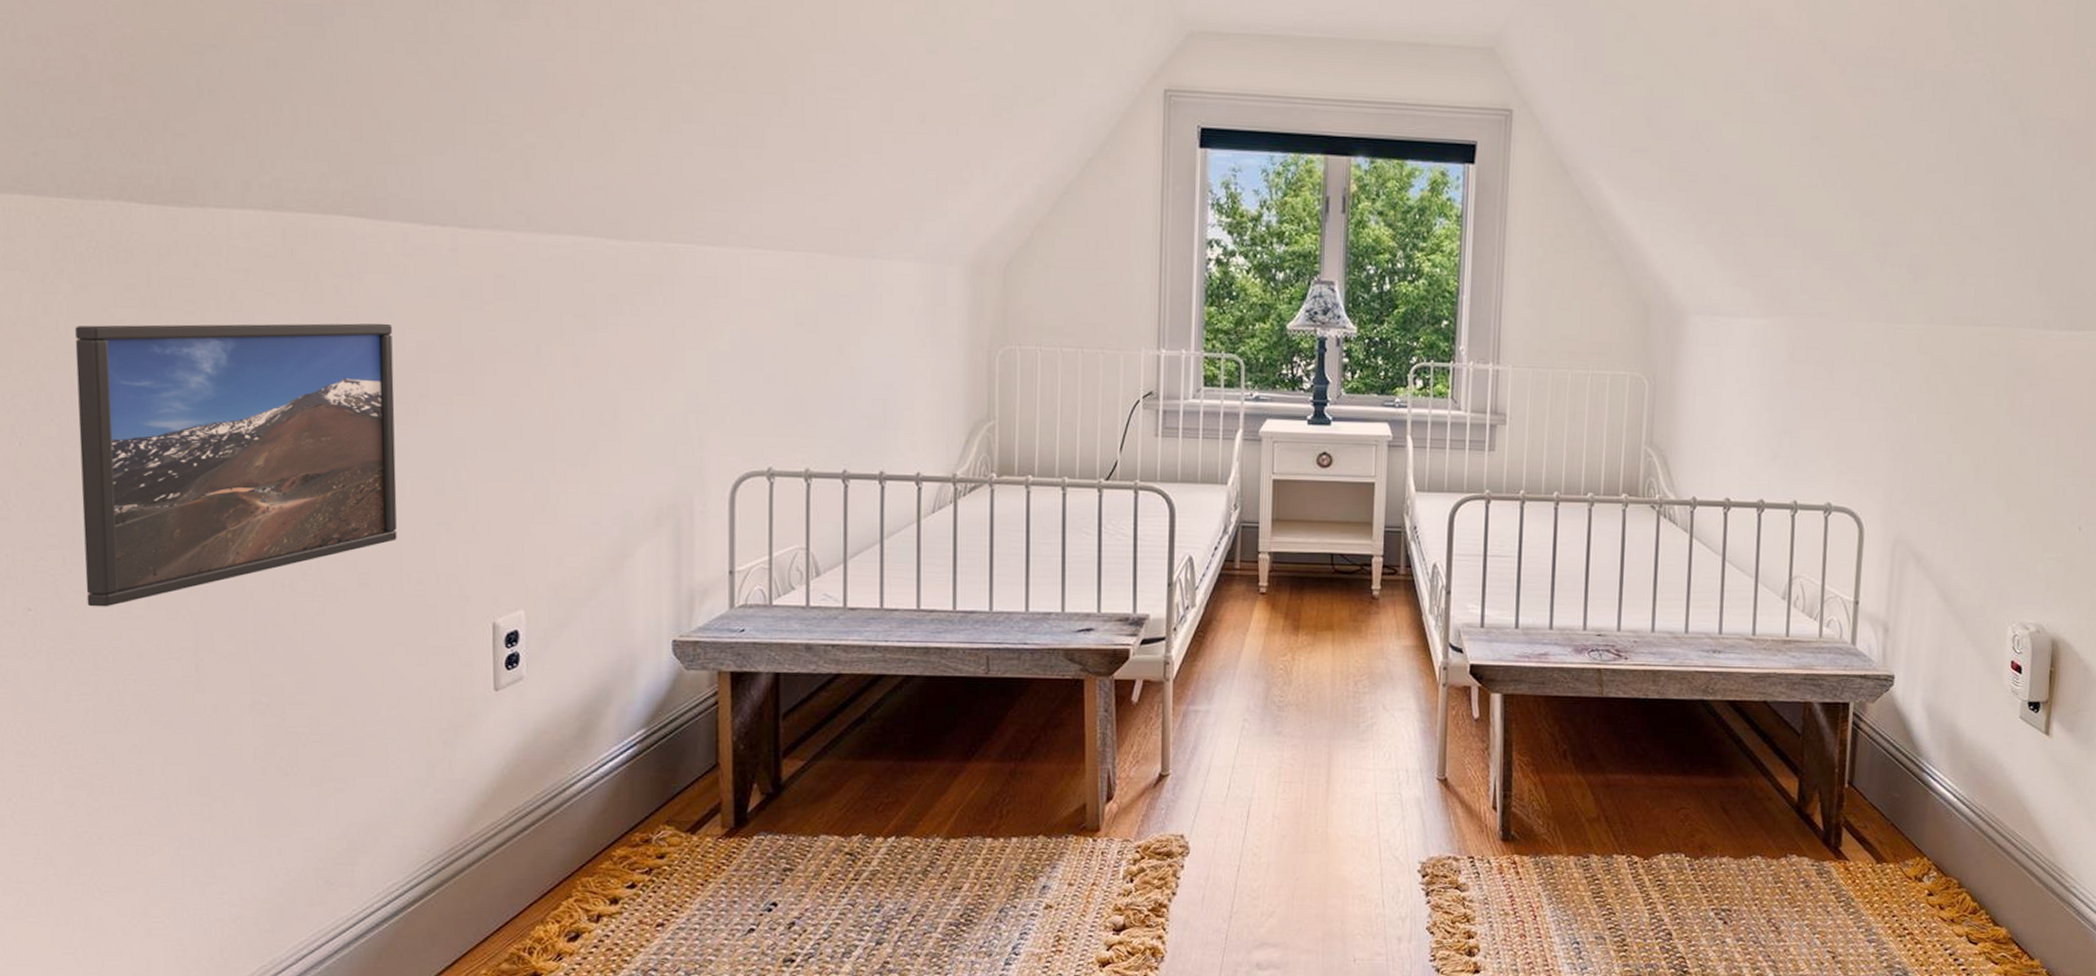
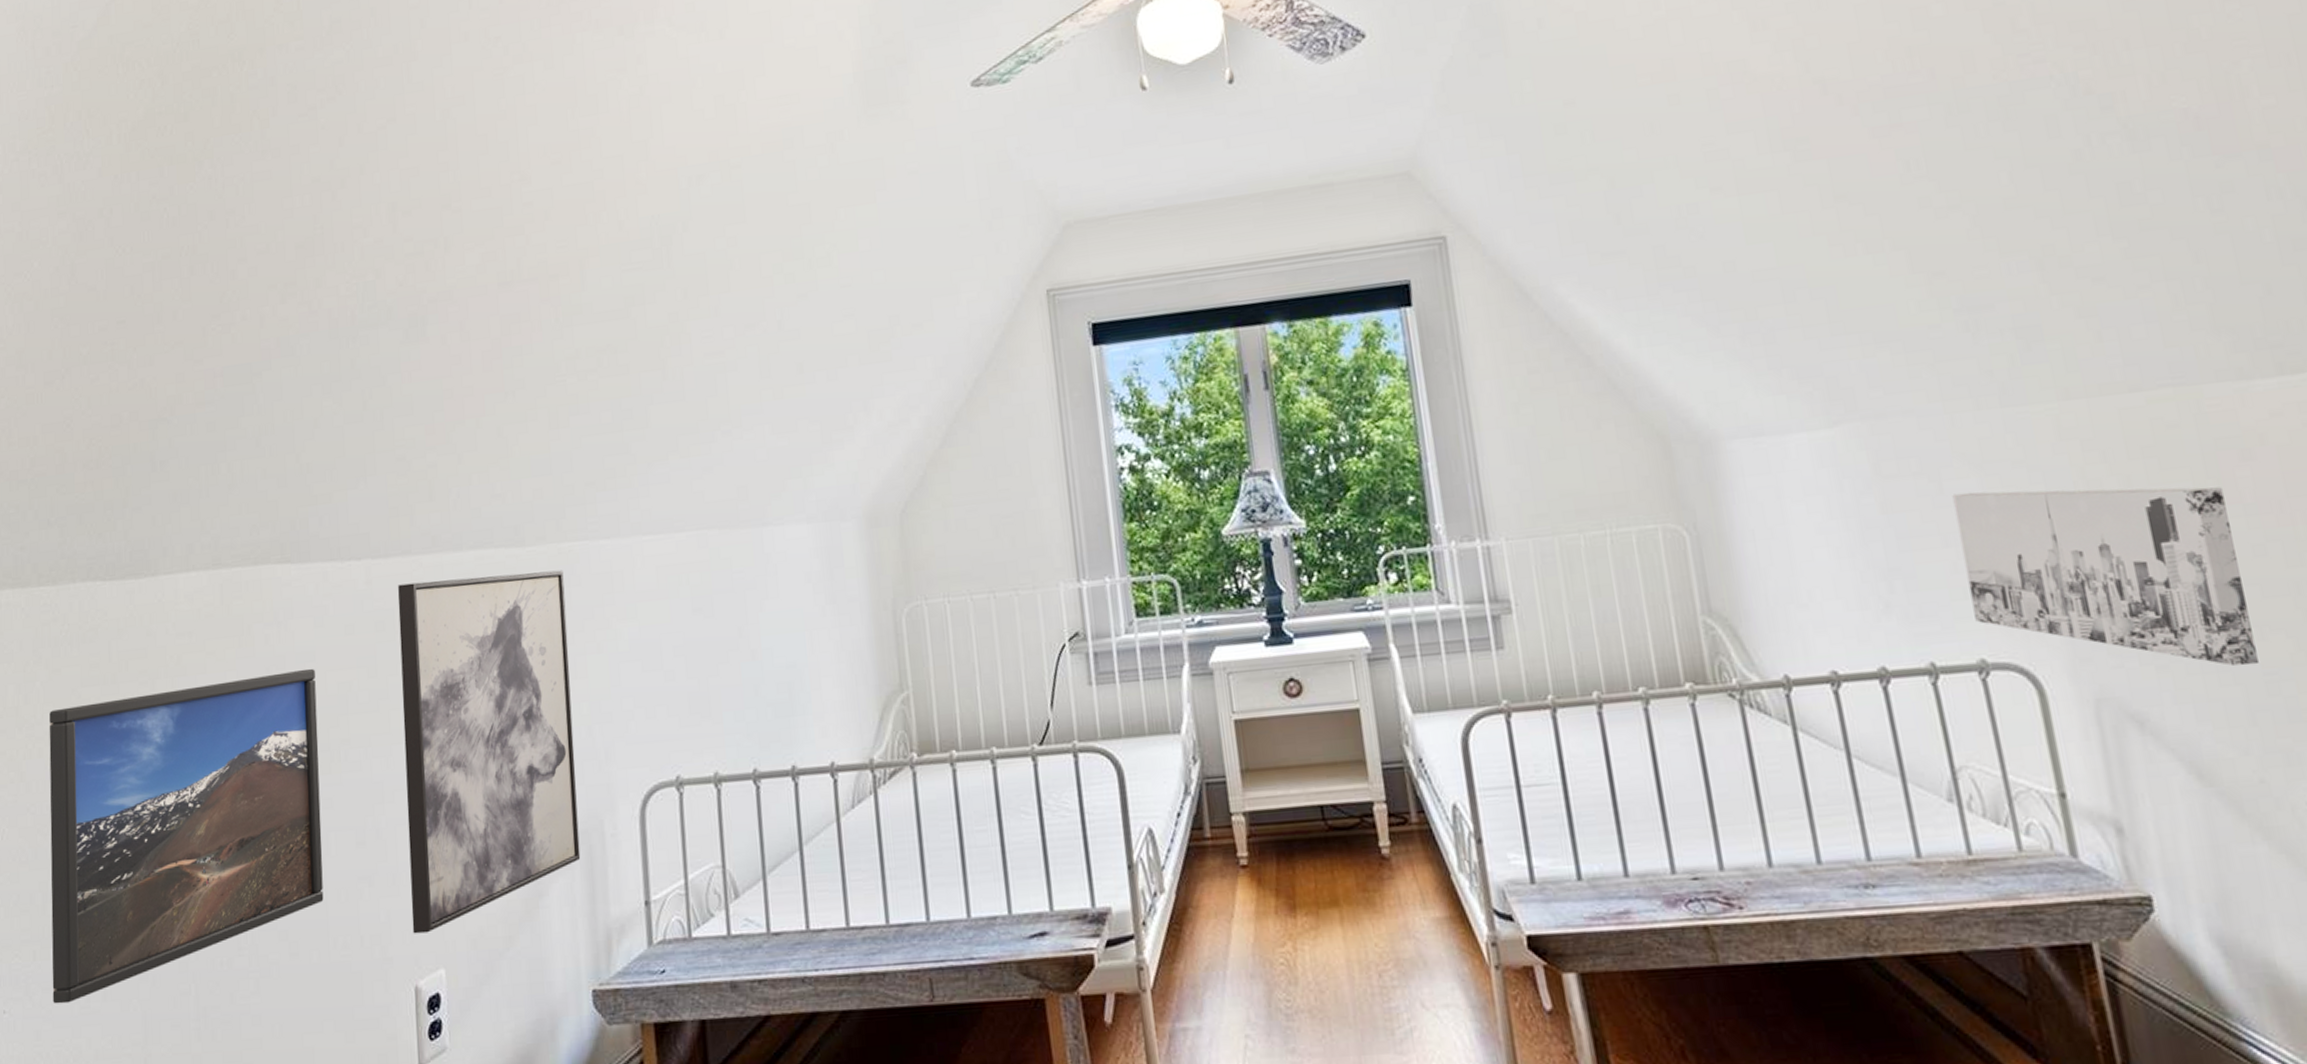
wall art: none [486,257,668,578] -> present [397,570,581,934]
wall art: none [1831,381,2012,529] -> present [1952,487,2258,667]

